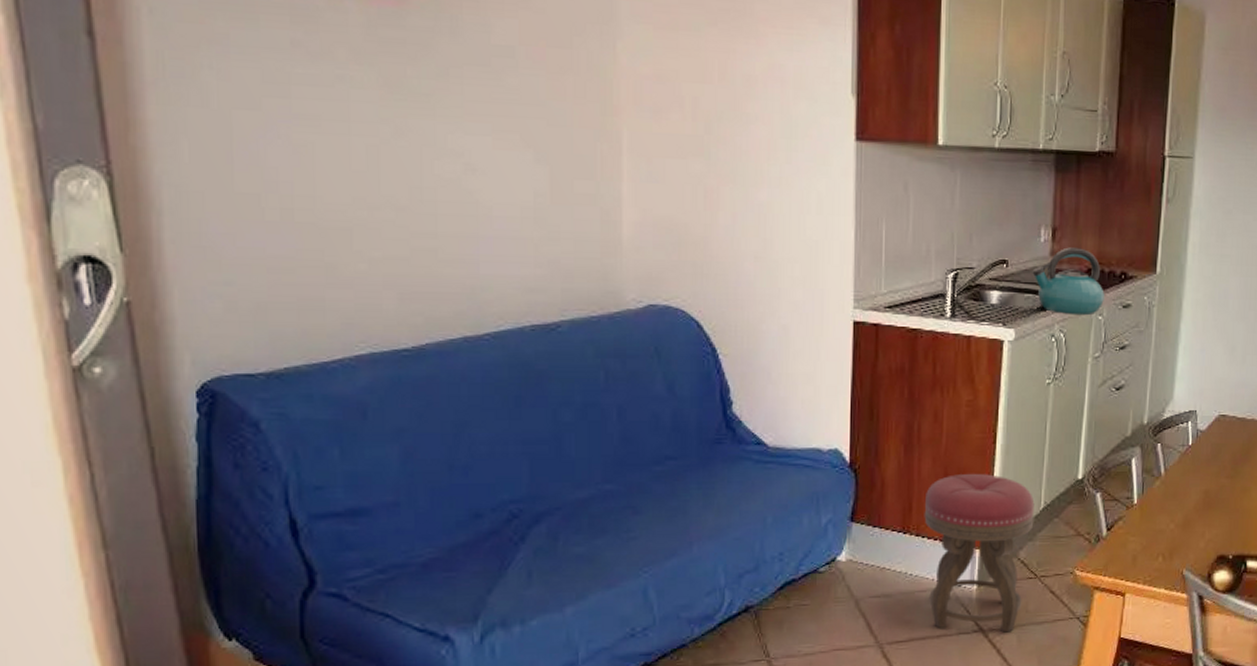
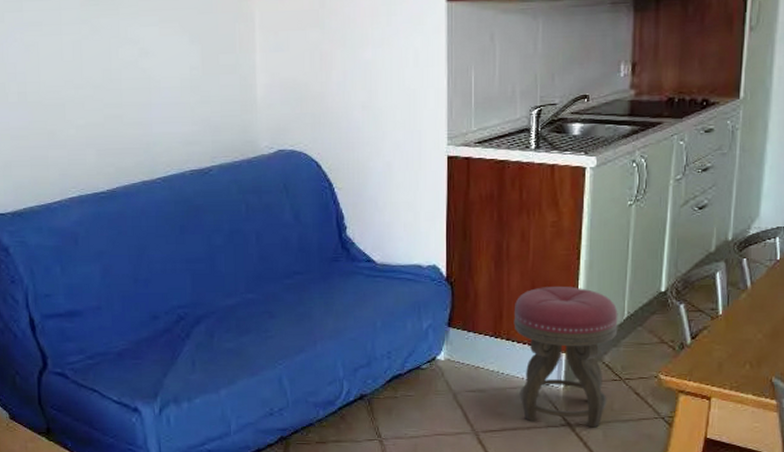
kettle: present [1032,247,1104,316] -> none [612,79,686,142]

